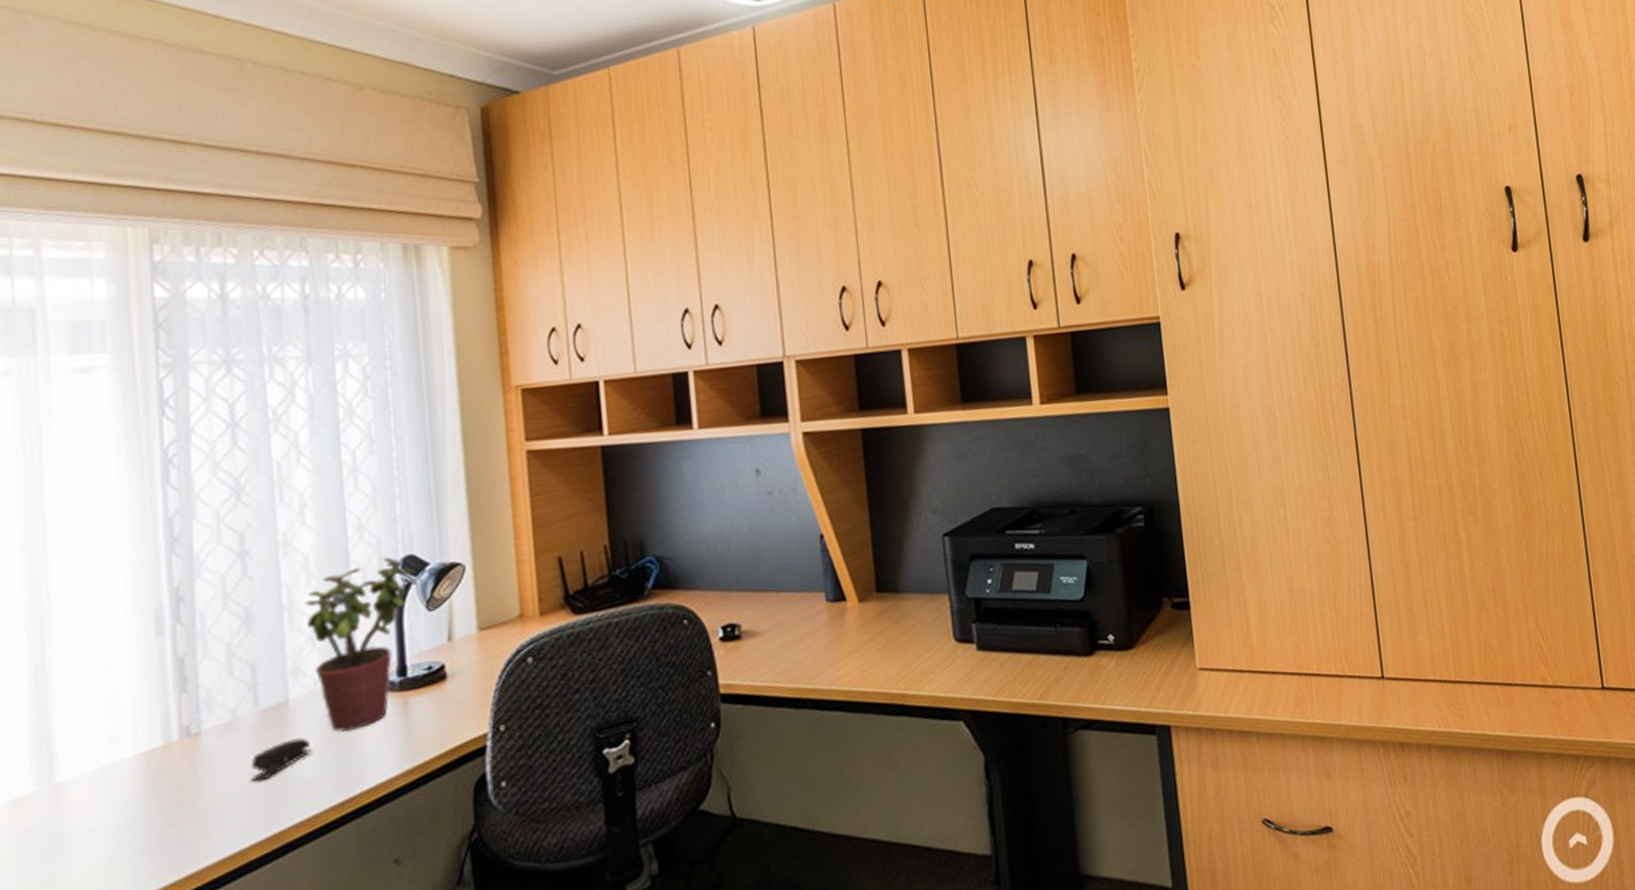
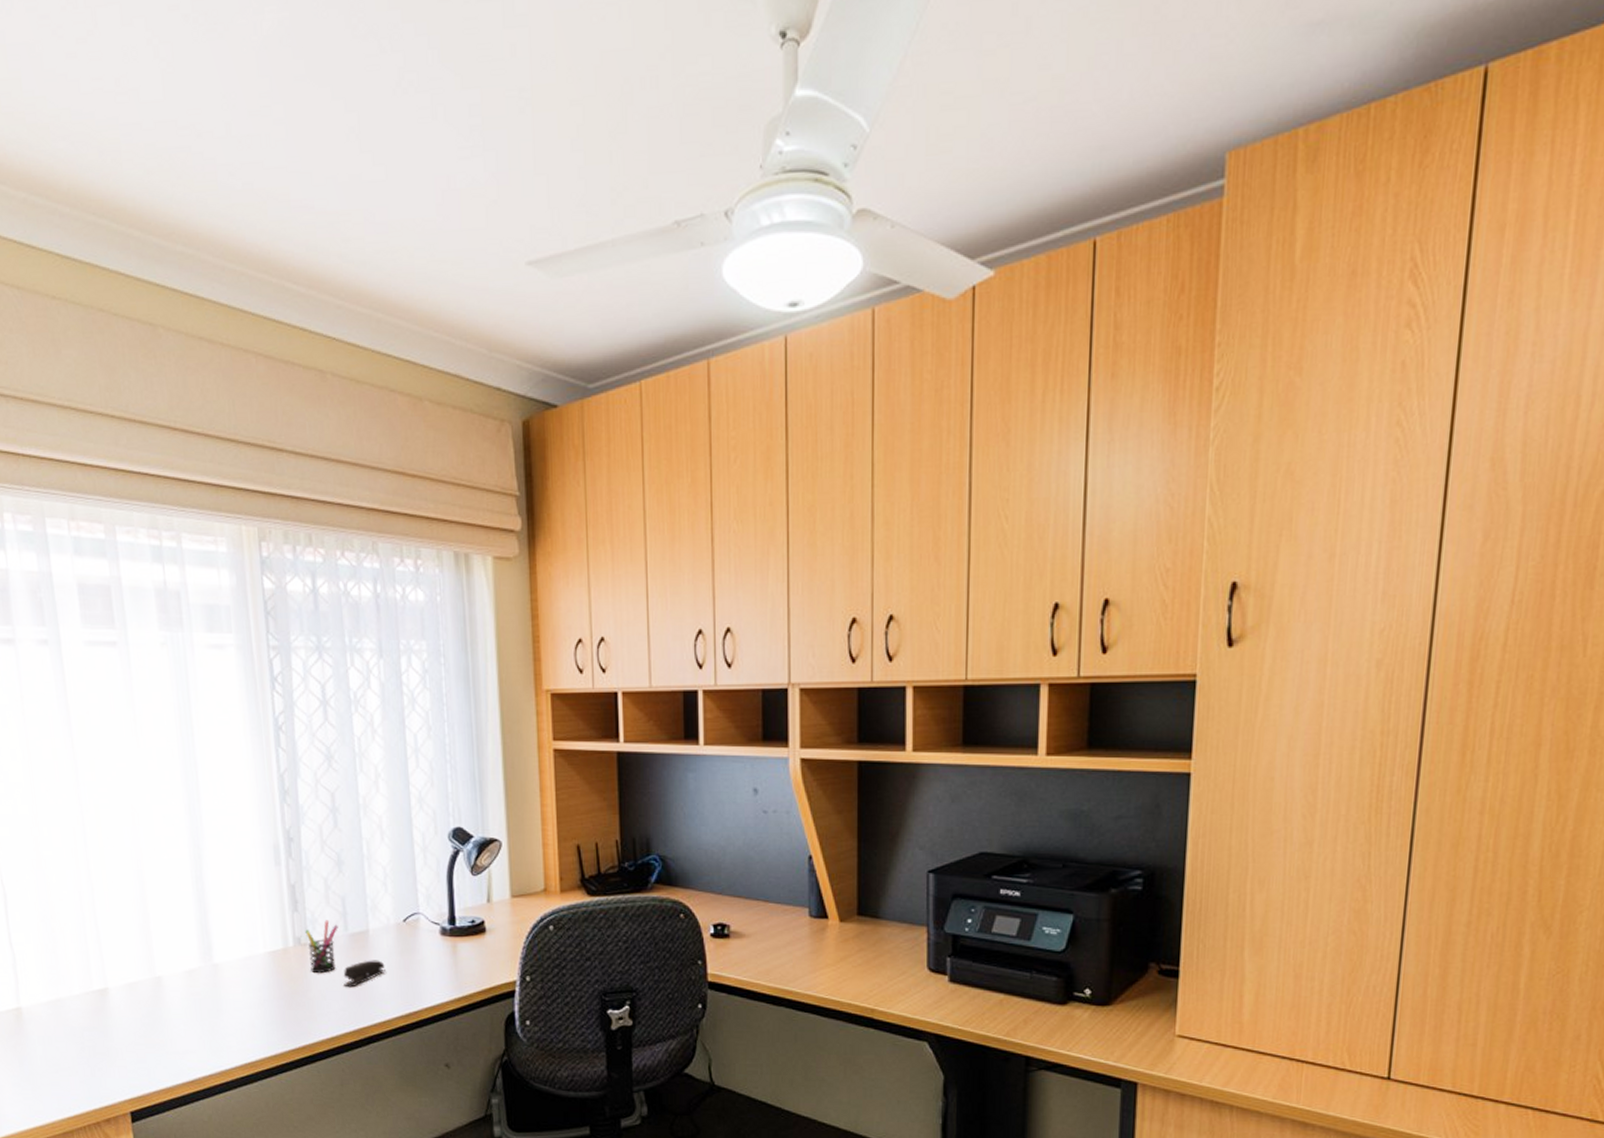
pen holder: none [197,696,245,772] -> present [305,920,338,974]
potted plant: present [304,556,414,732] -> none [379,826,462,962]

